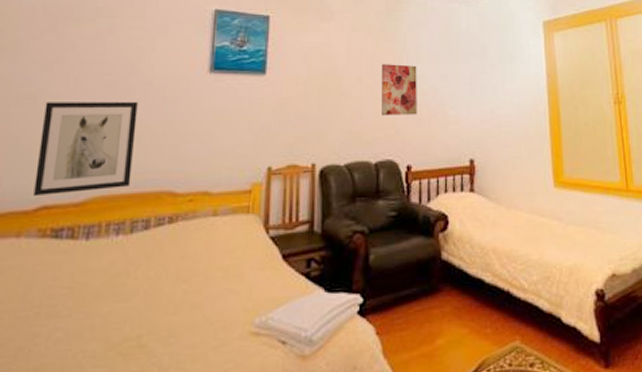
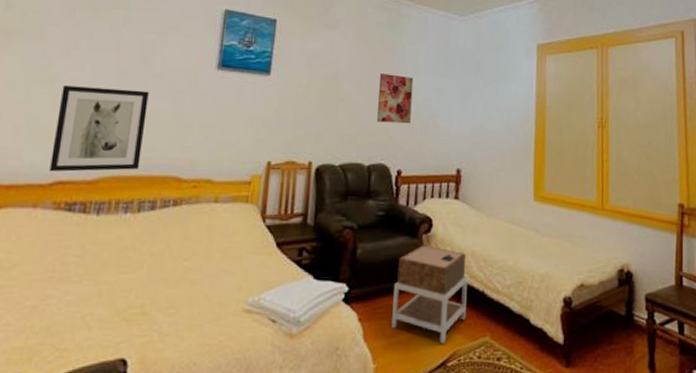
nightstand: none [412,244,493,353] -> present [391,245,468,344]

